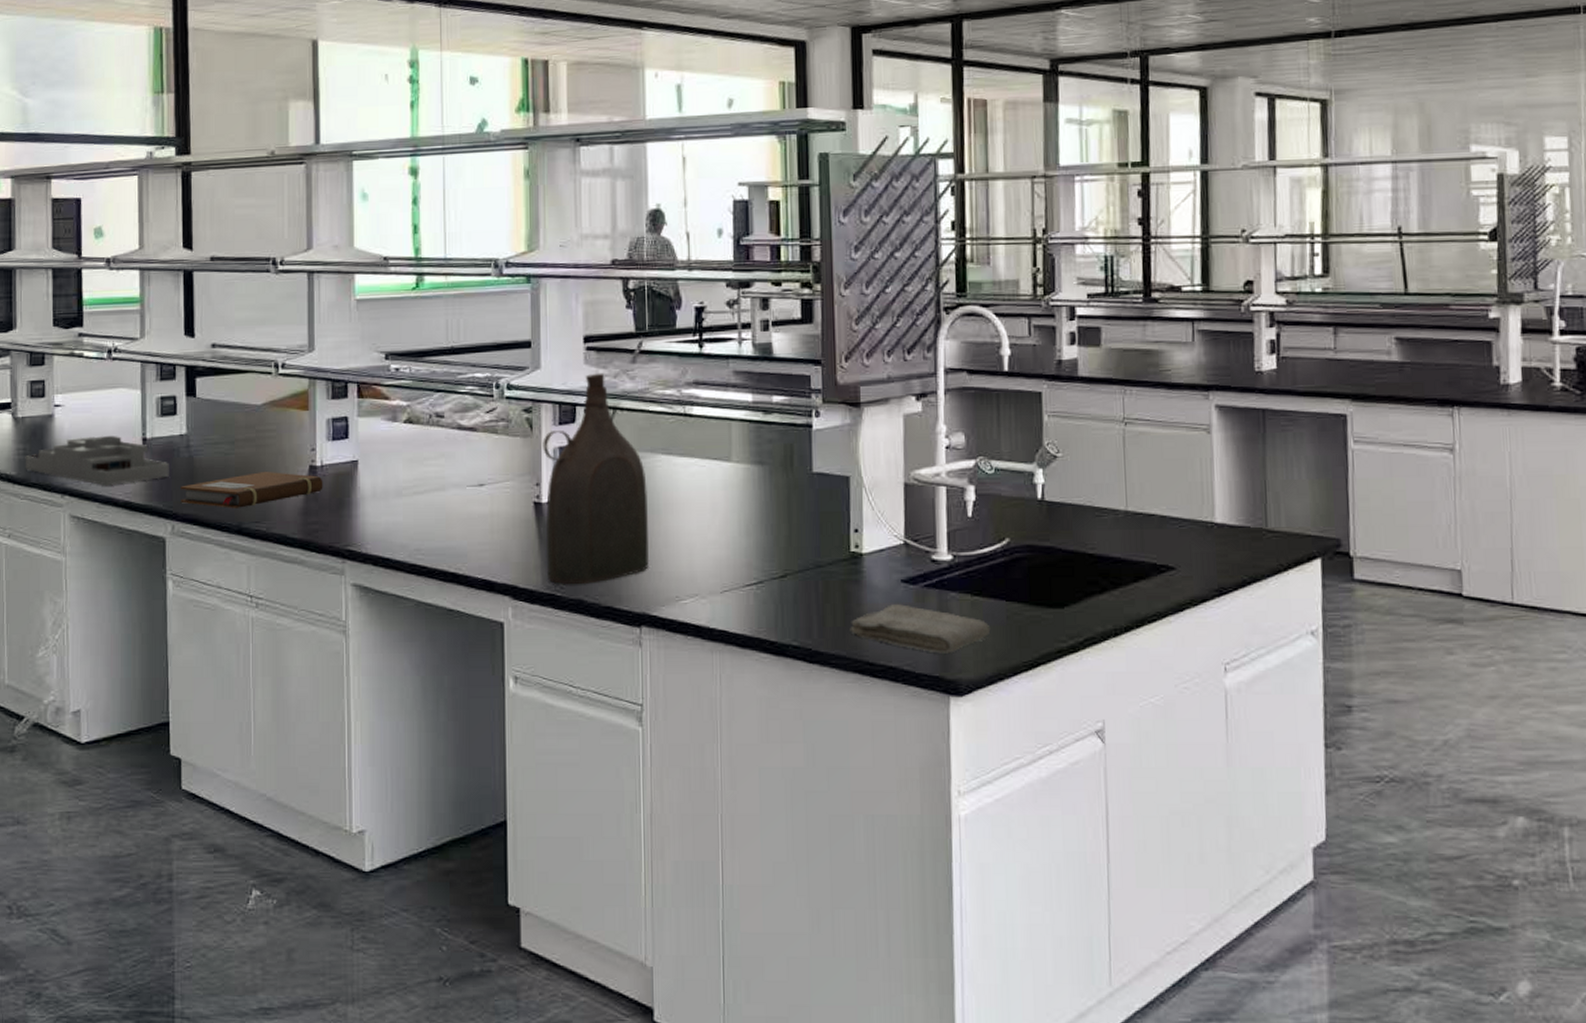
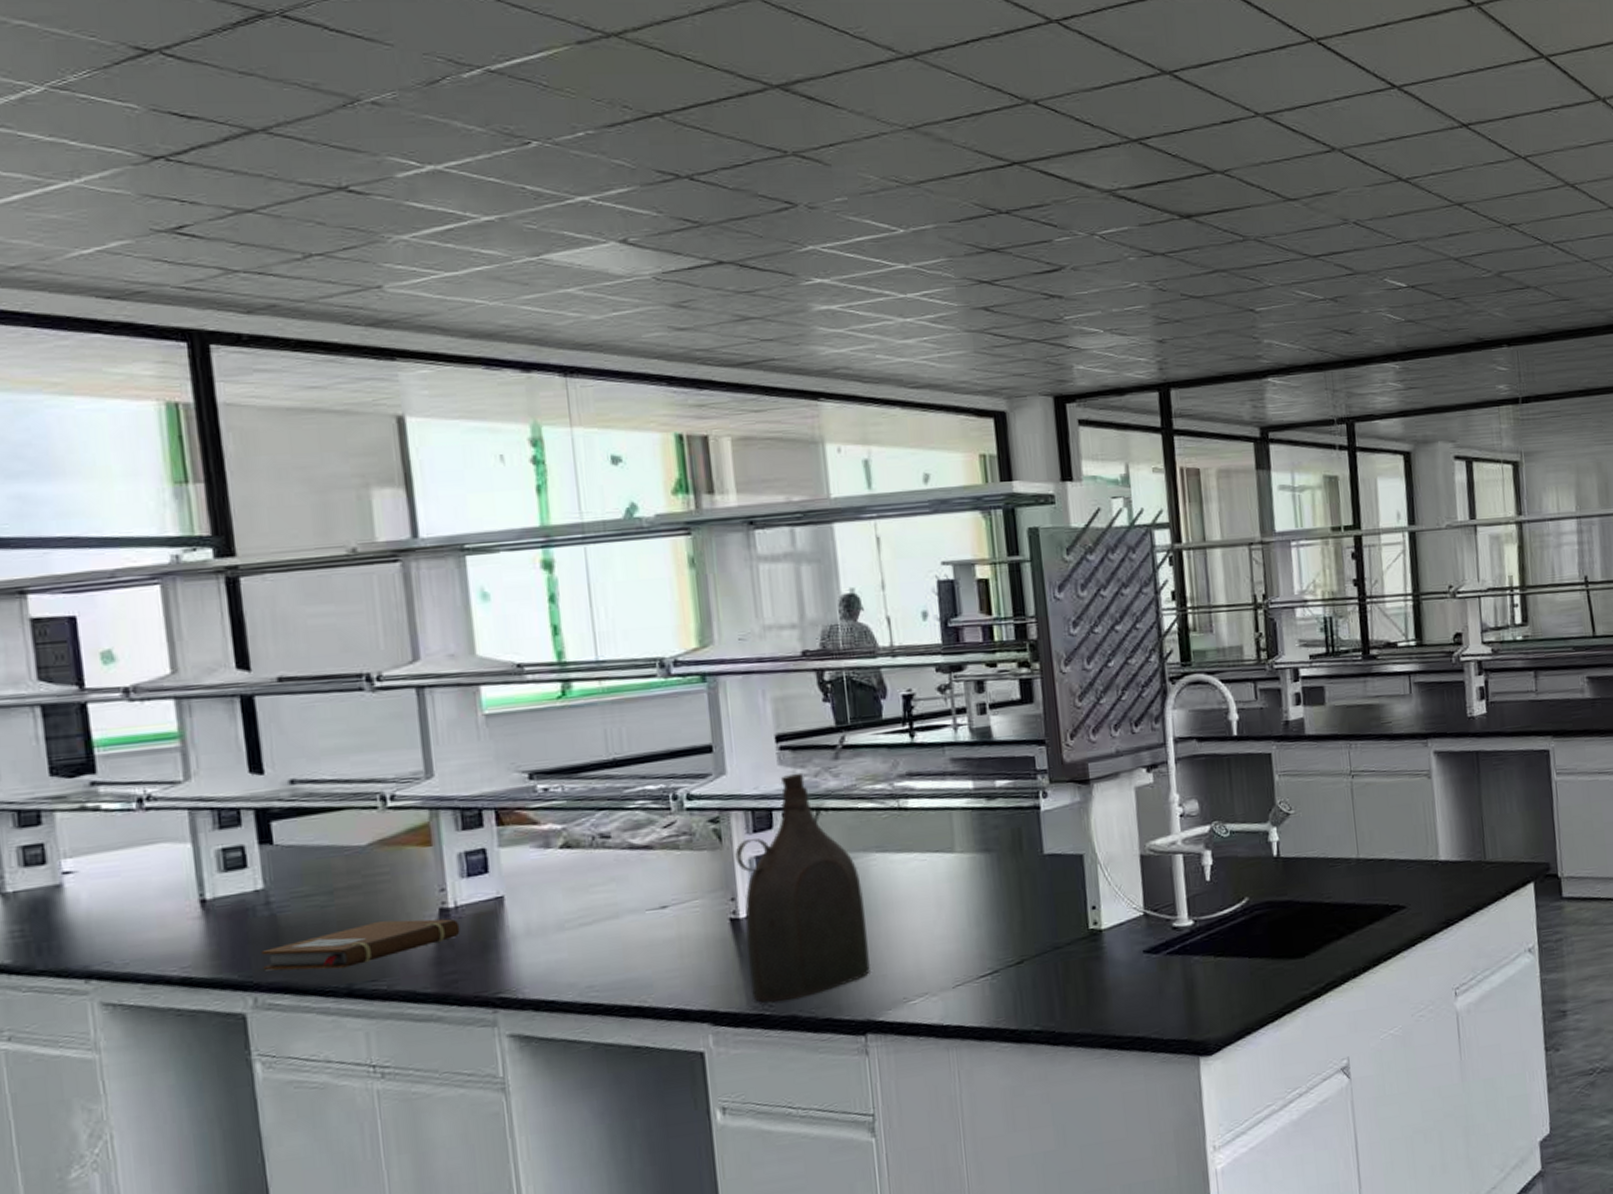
desk organizer: present [25,435,169,486] -> none [23,900,244,963]
washcloth: present [850,604,991,654] -> none [1093,974,1236,1018]

